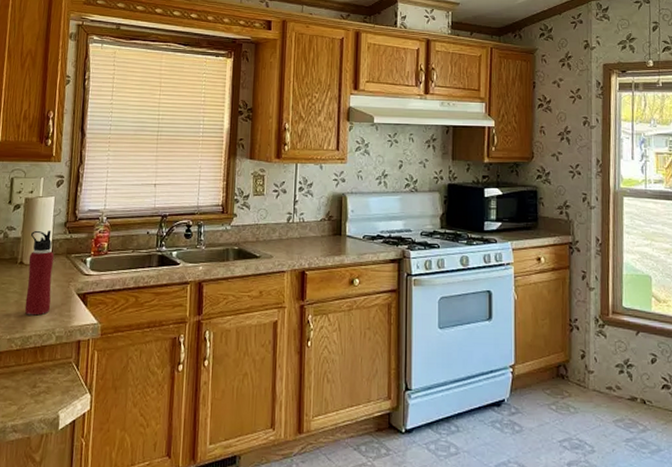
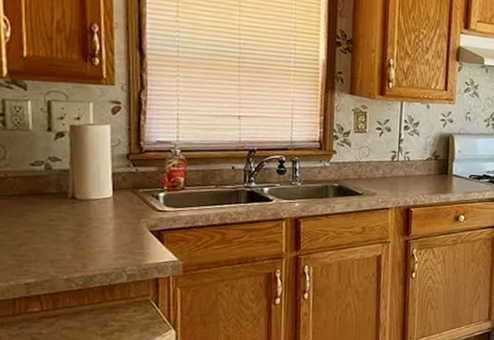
water bottle: present [24,230,54,316] -> none [83,163,118,254]

